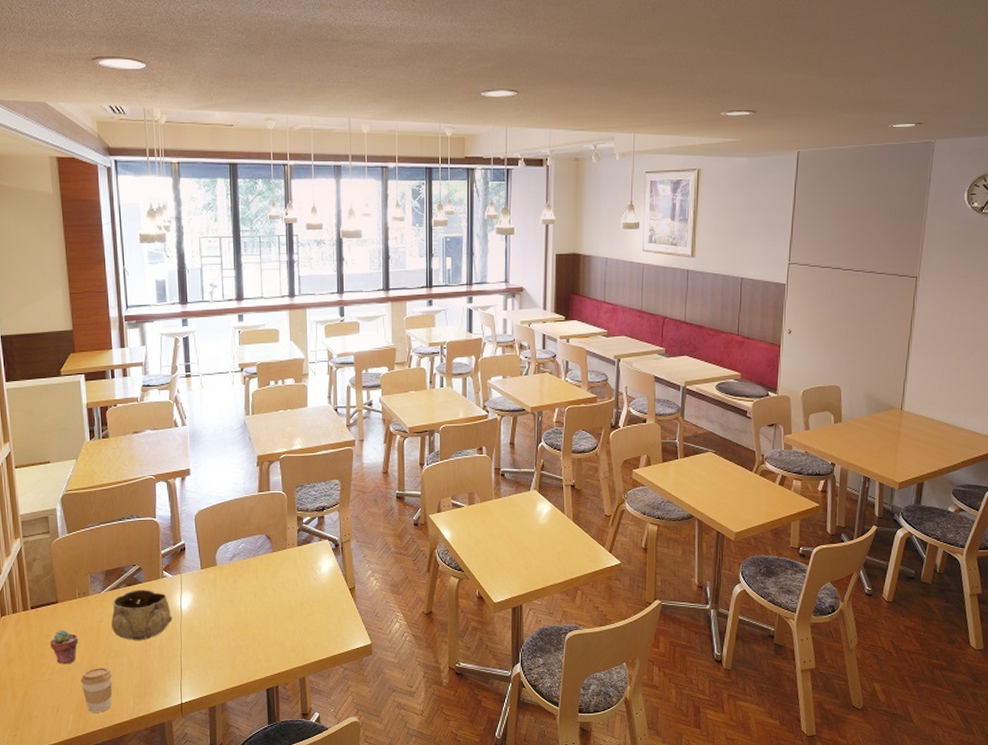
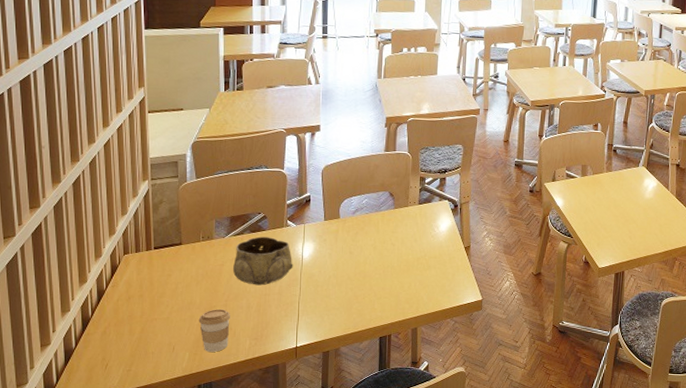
potted succulent: present [49,630,79,665] -> none [170,271,200,304]

